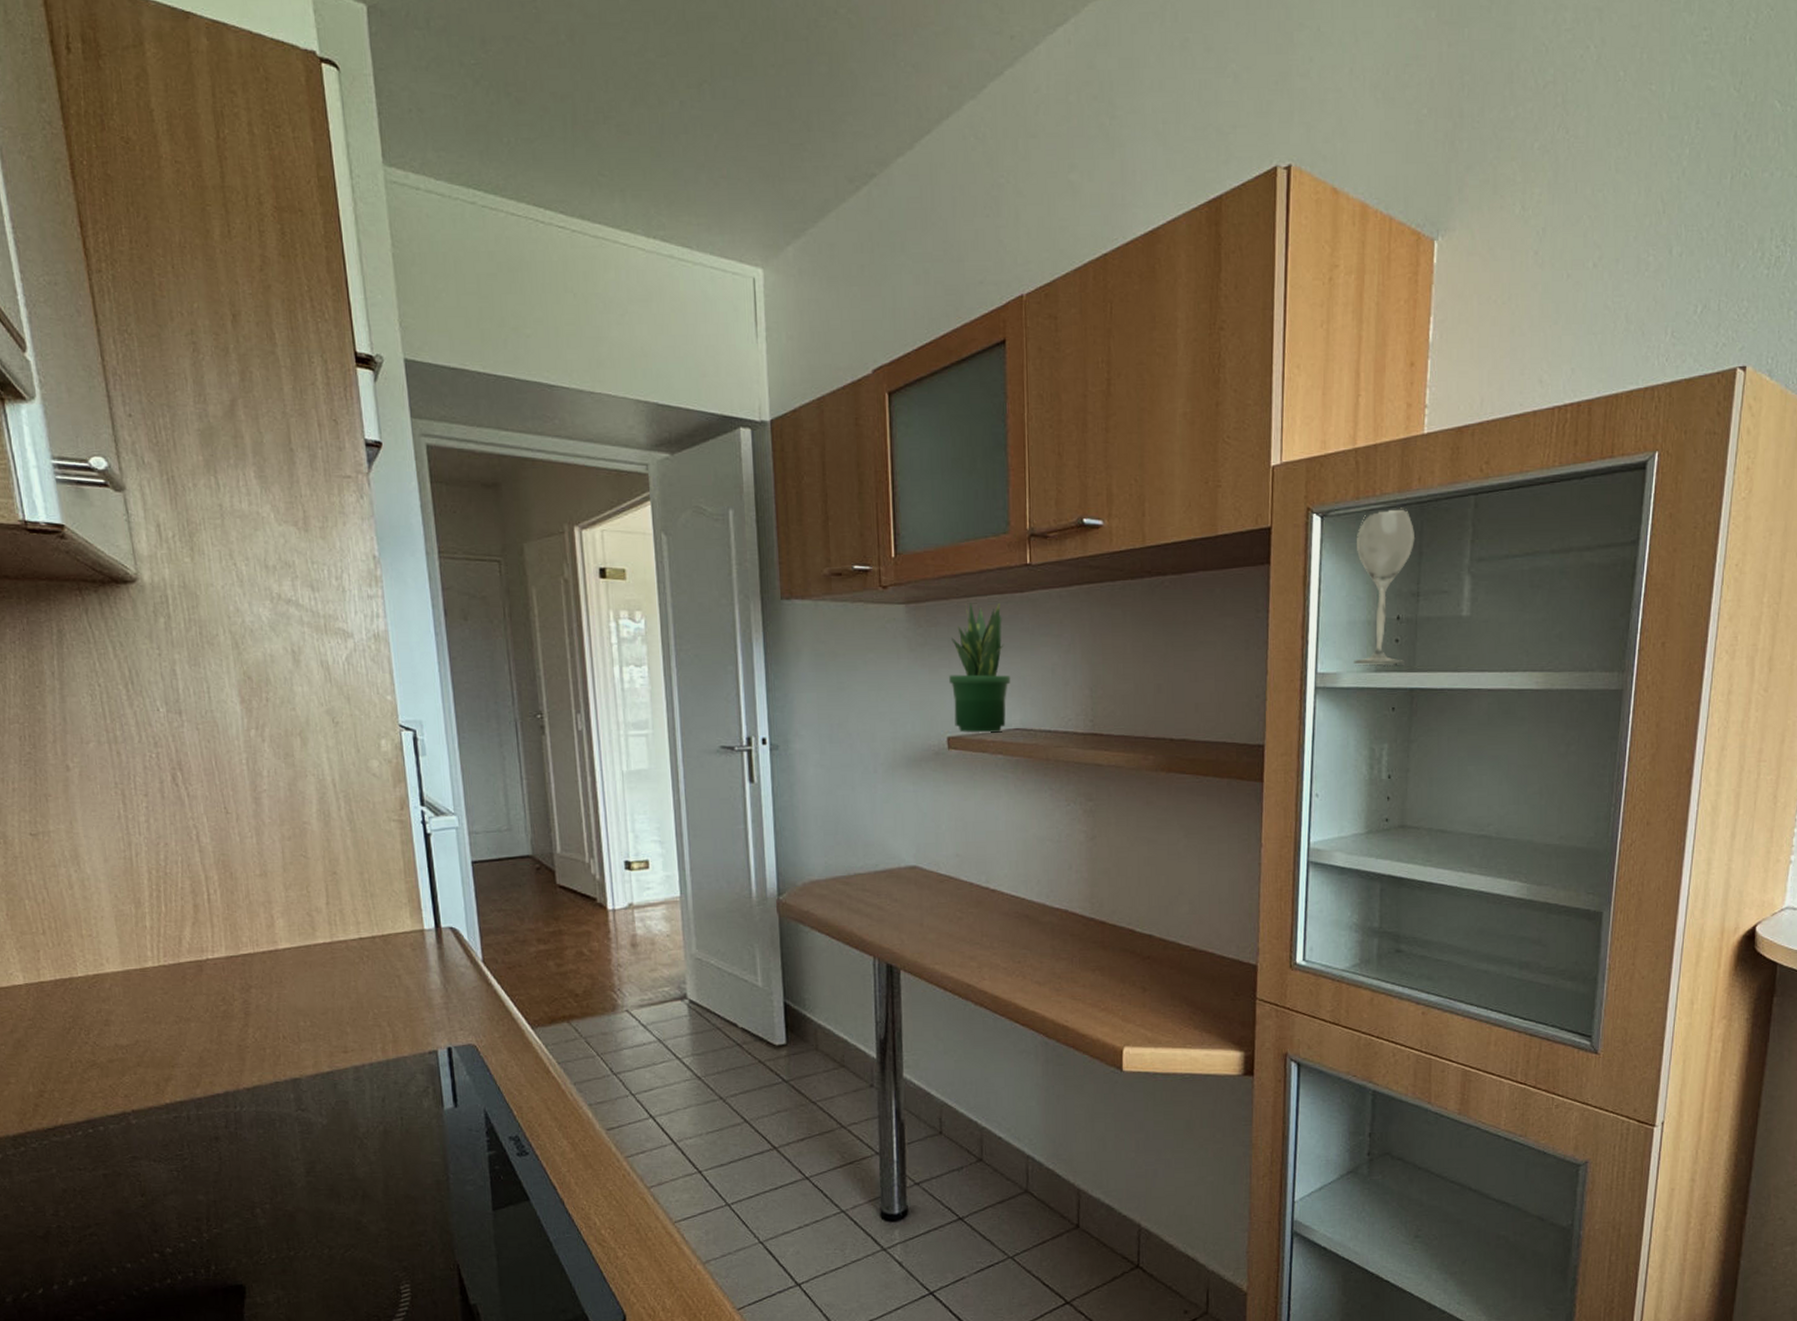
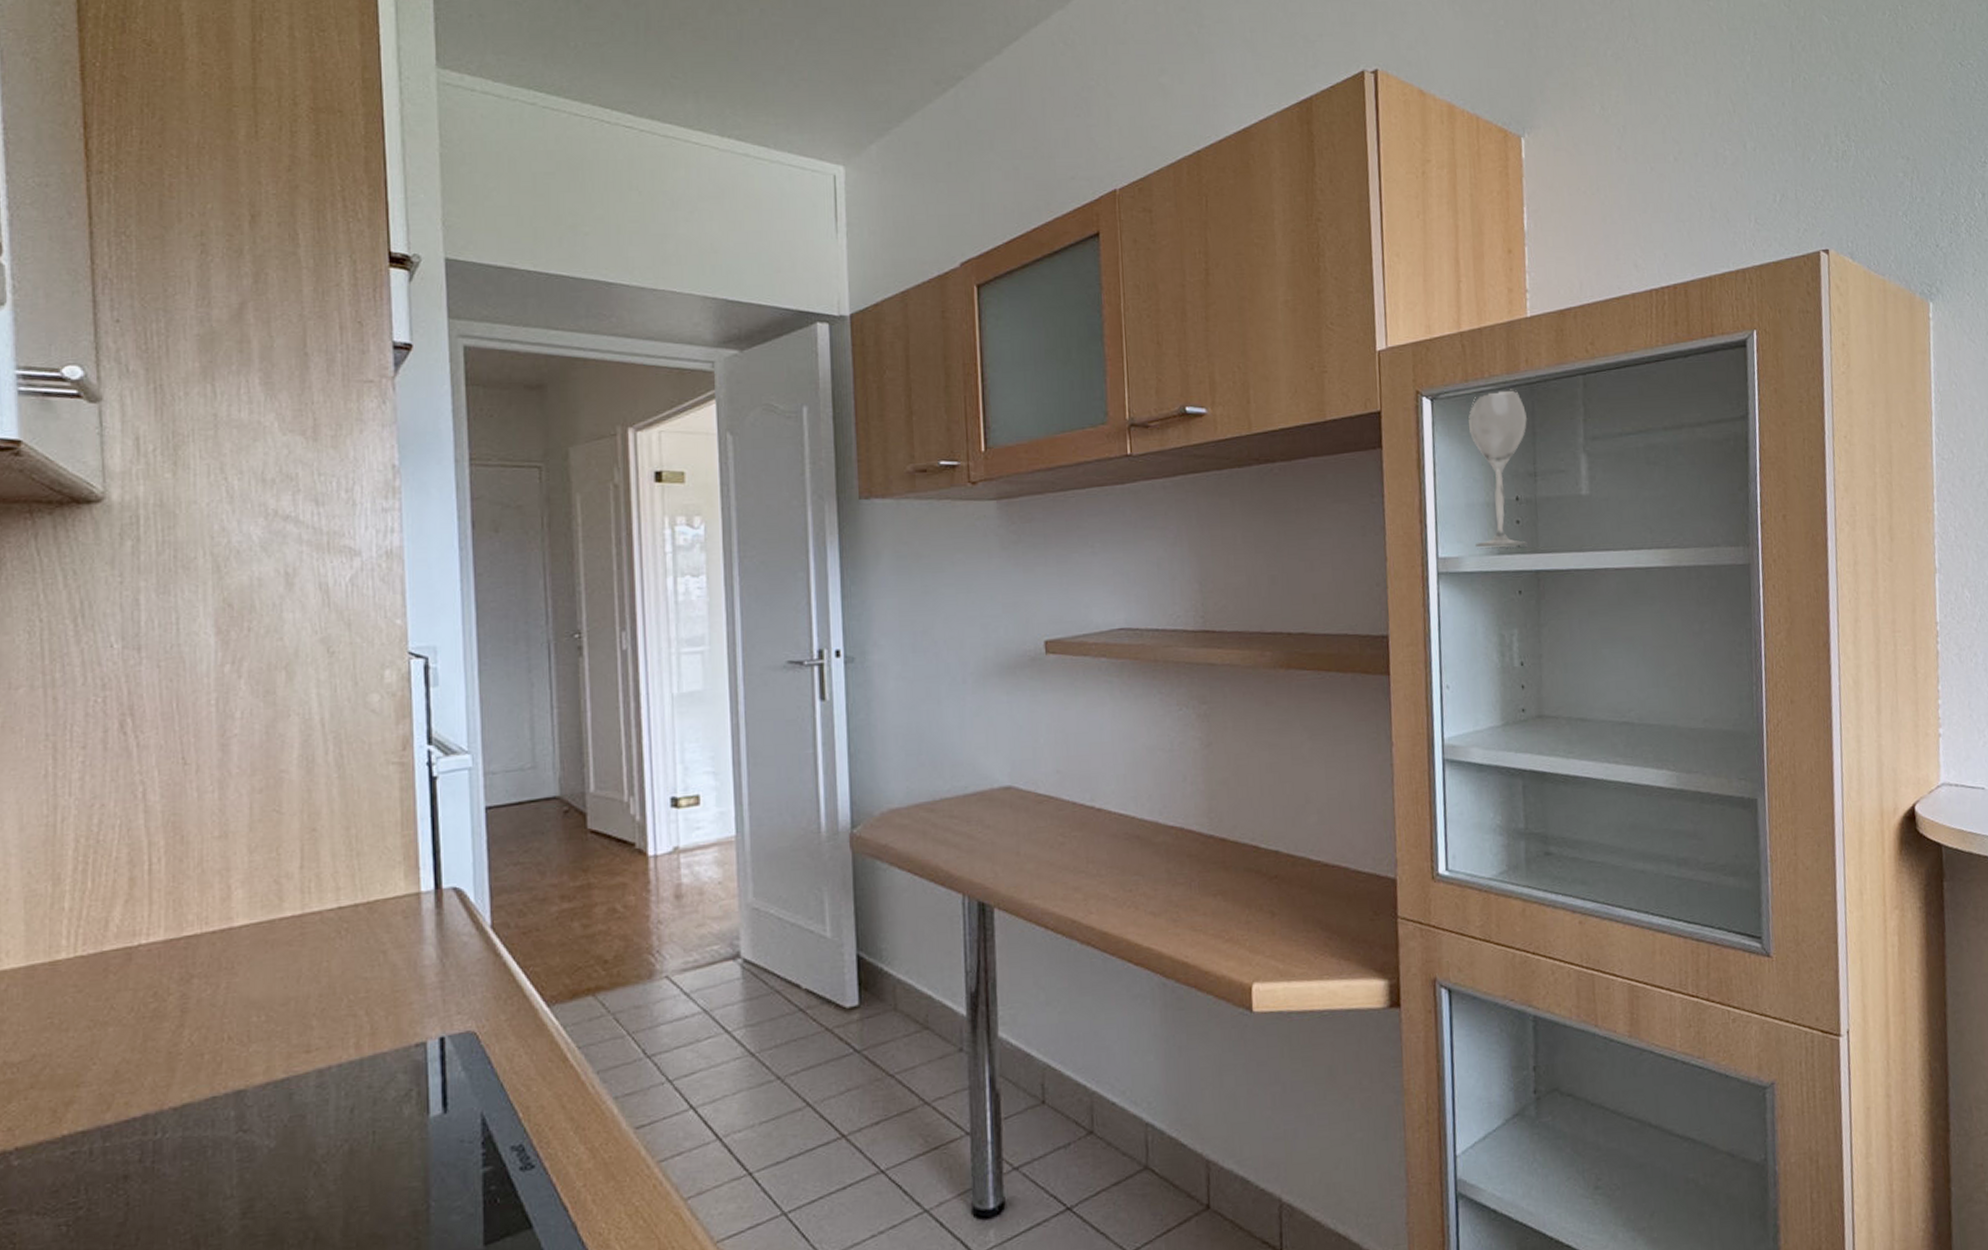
planter: present [949,603,1011,733] -> none [1045,496,1113,635]

